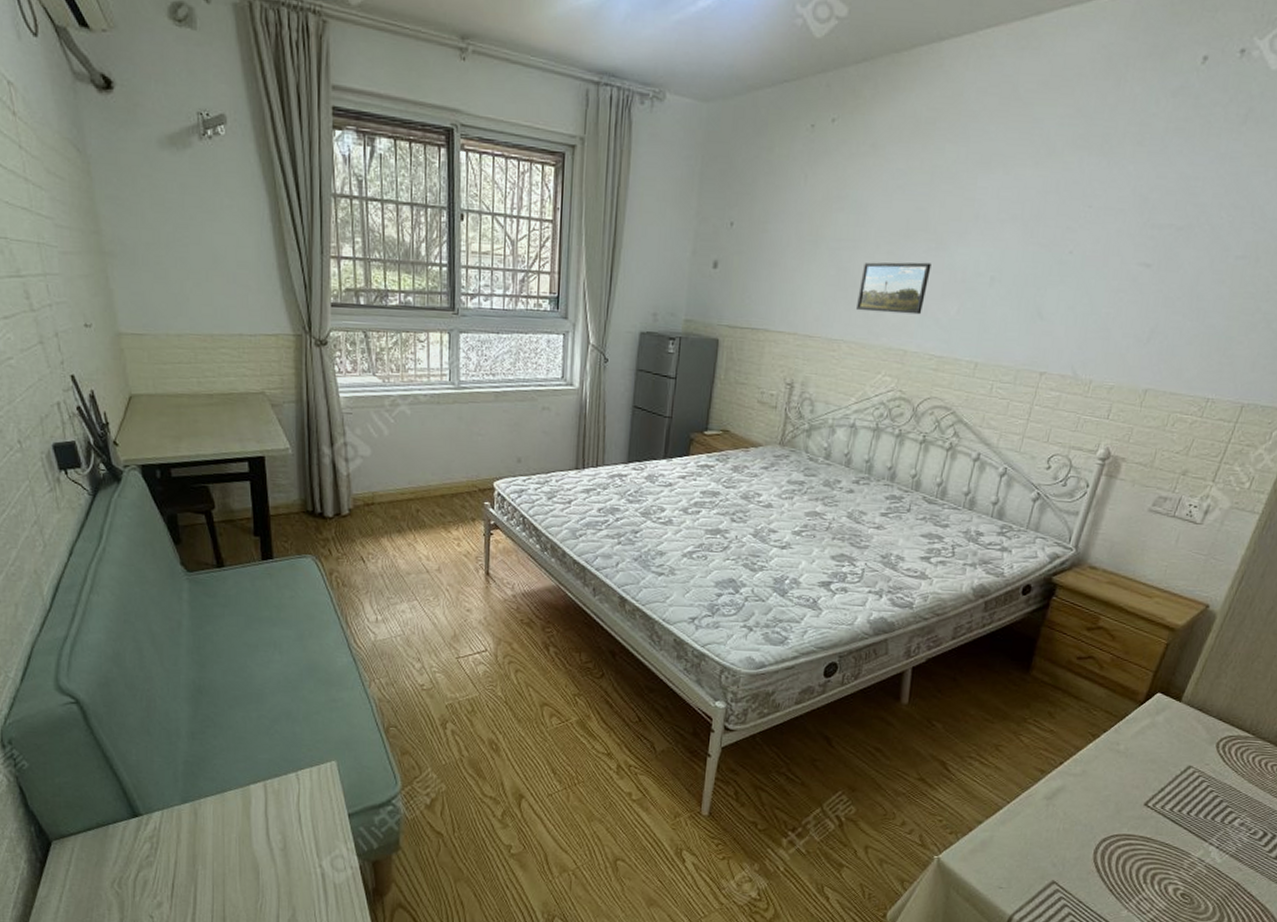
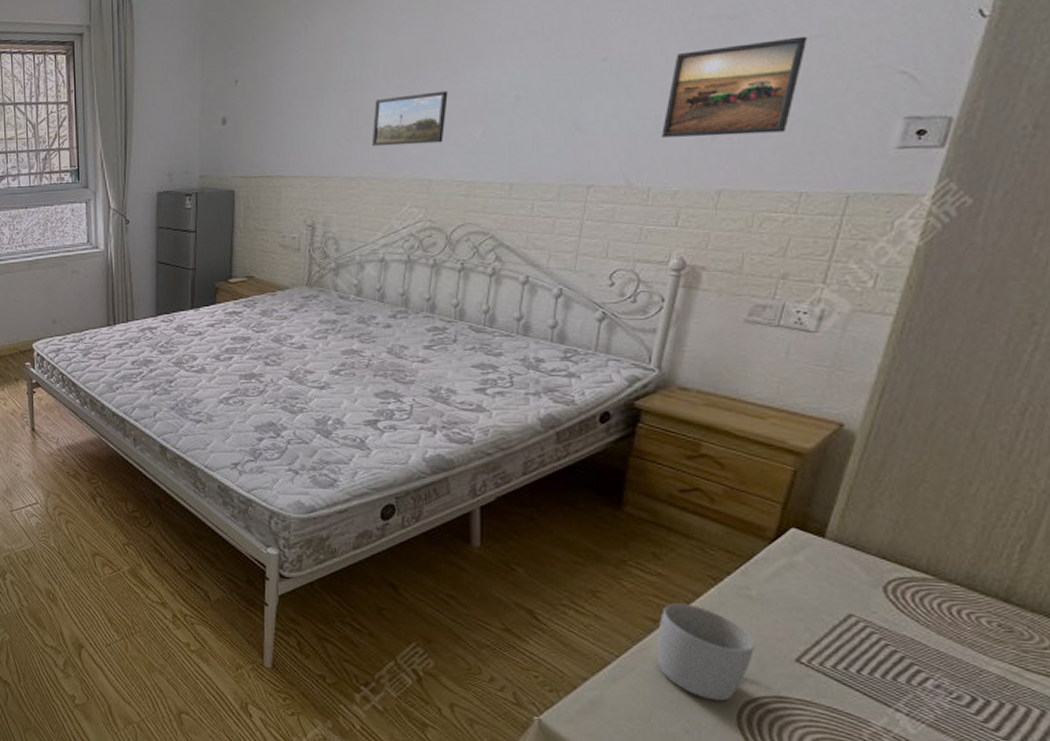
mug: none [1040,756,1116,839] -> present [658,603,755,701]
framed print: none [1108,255,1235,342] -> present [662,36,808,138]

